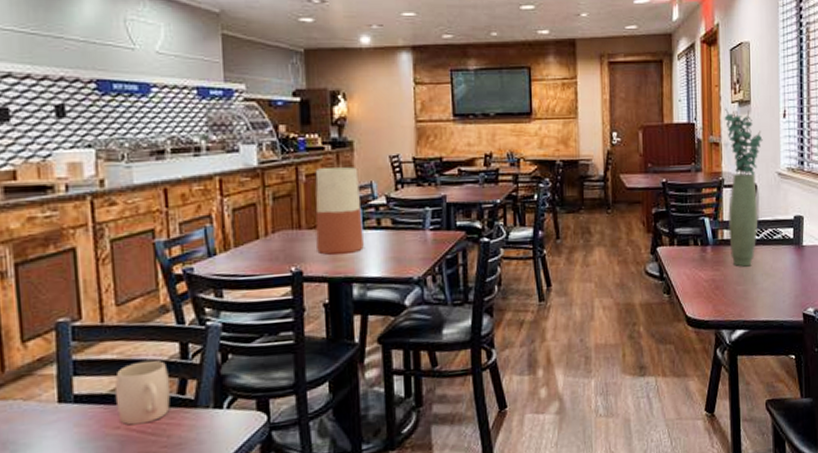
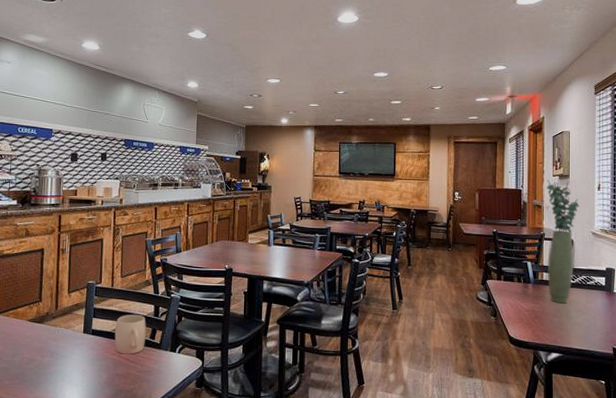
vase: present [315,167,364,255] -> none [243,202,274,260]

